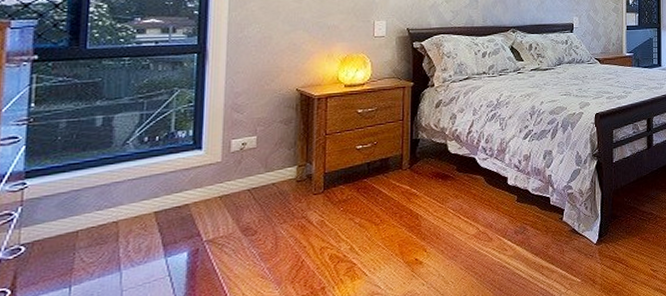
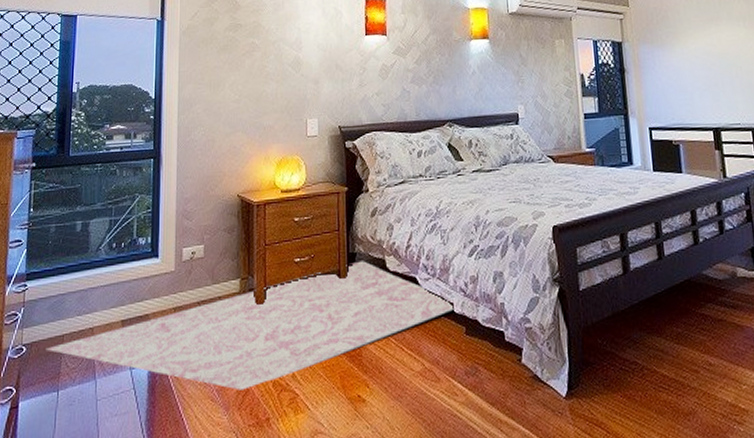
rug: none [53,145,511,266] -> present [45,261,457,390]

